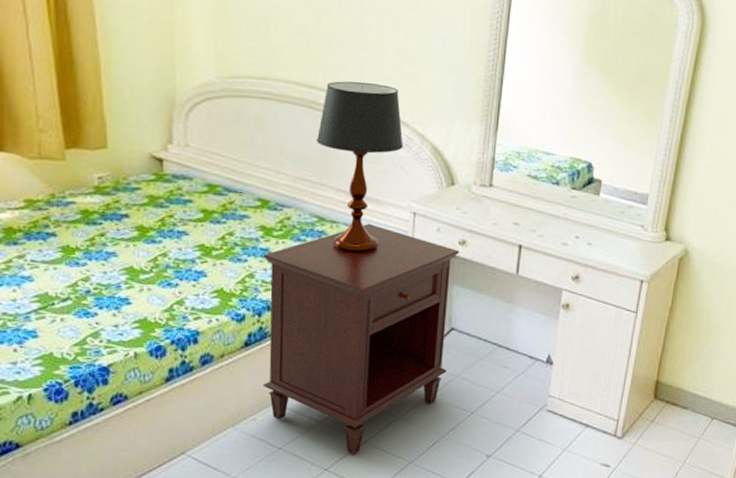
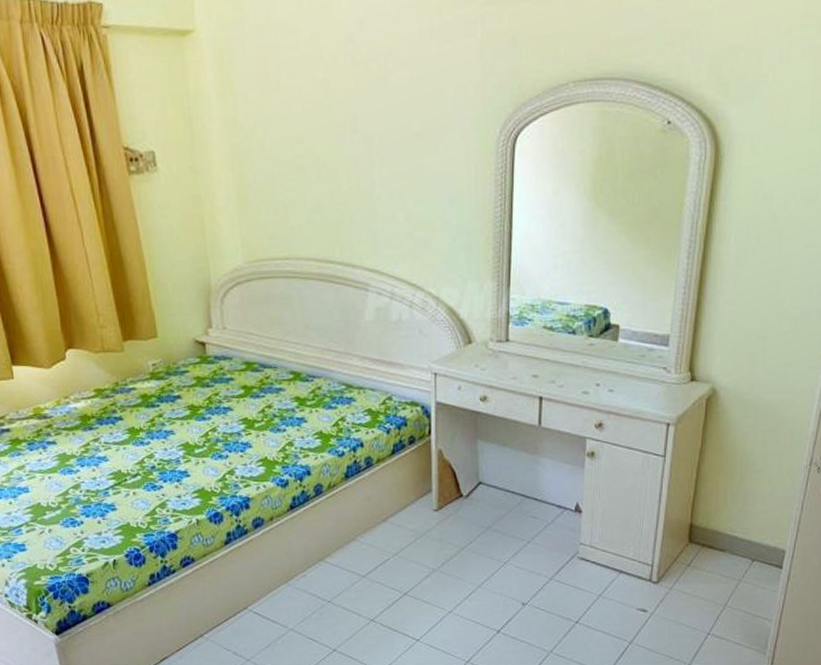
nightstand: present [263,223,460,455] -> none [299,386,481,606]
table lamp: present [317,81,404,253] -> none [339,252,420,416]

